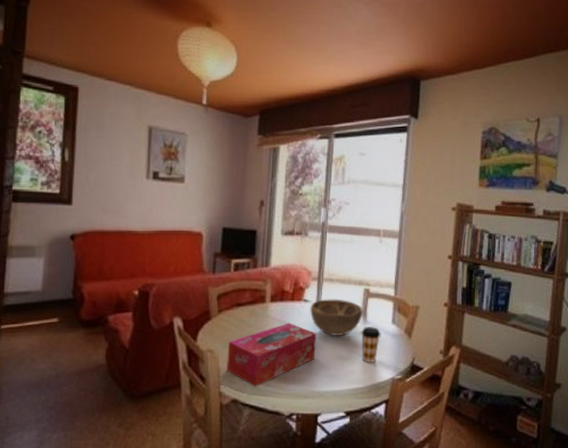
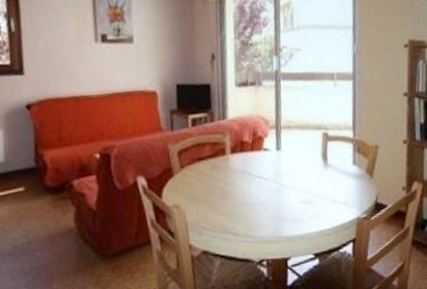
tissue box: present [227,323,317,387] -> none [193,172,280,238]
decorative bowl: present [310,299,363,336] -> none [270,145,324,182]
coffee cup: present [361,327,381,364] -> none [323,169,343,206]

